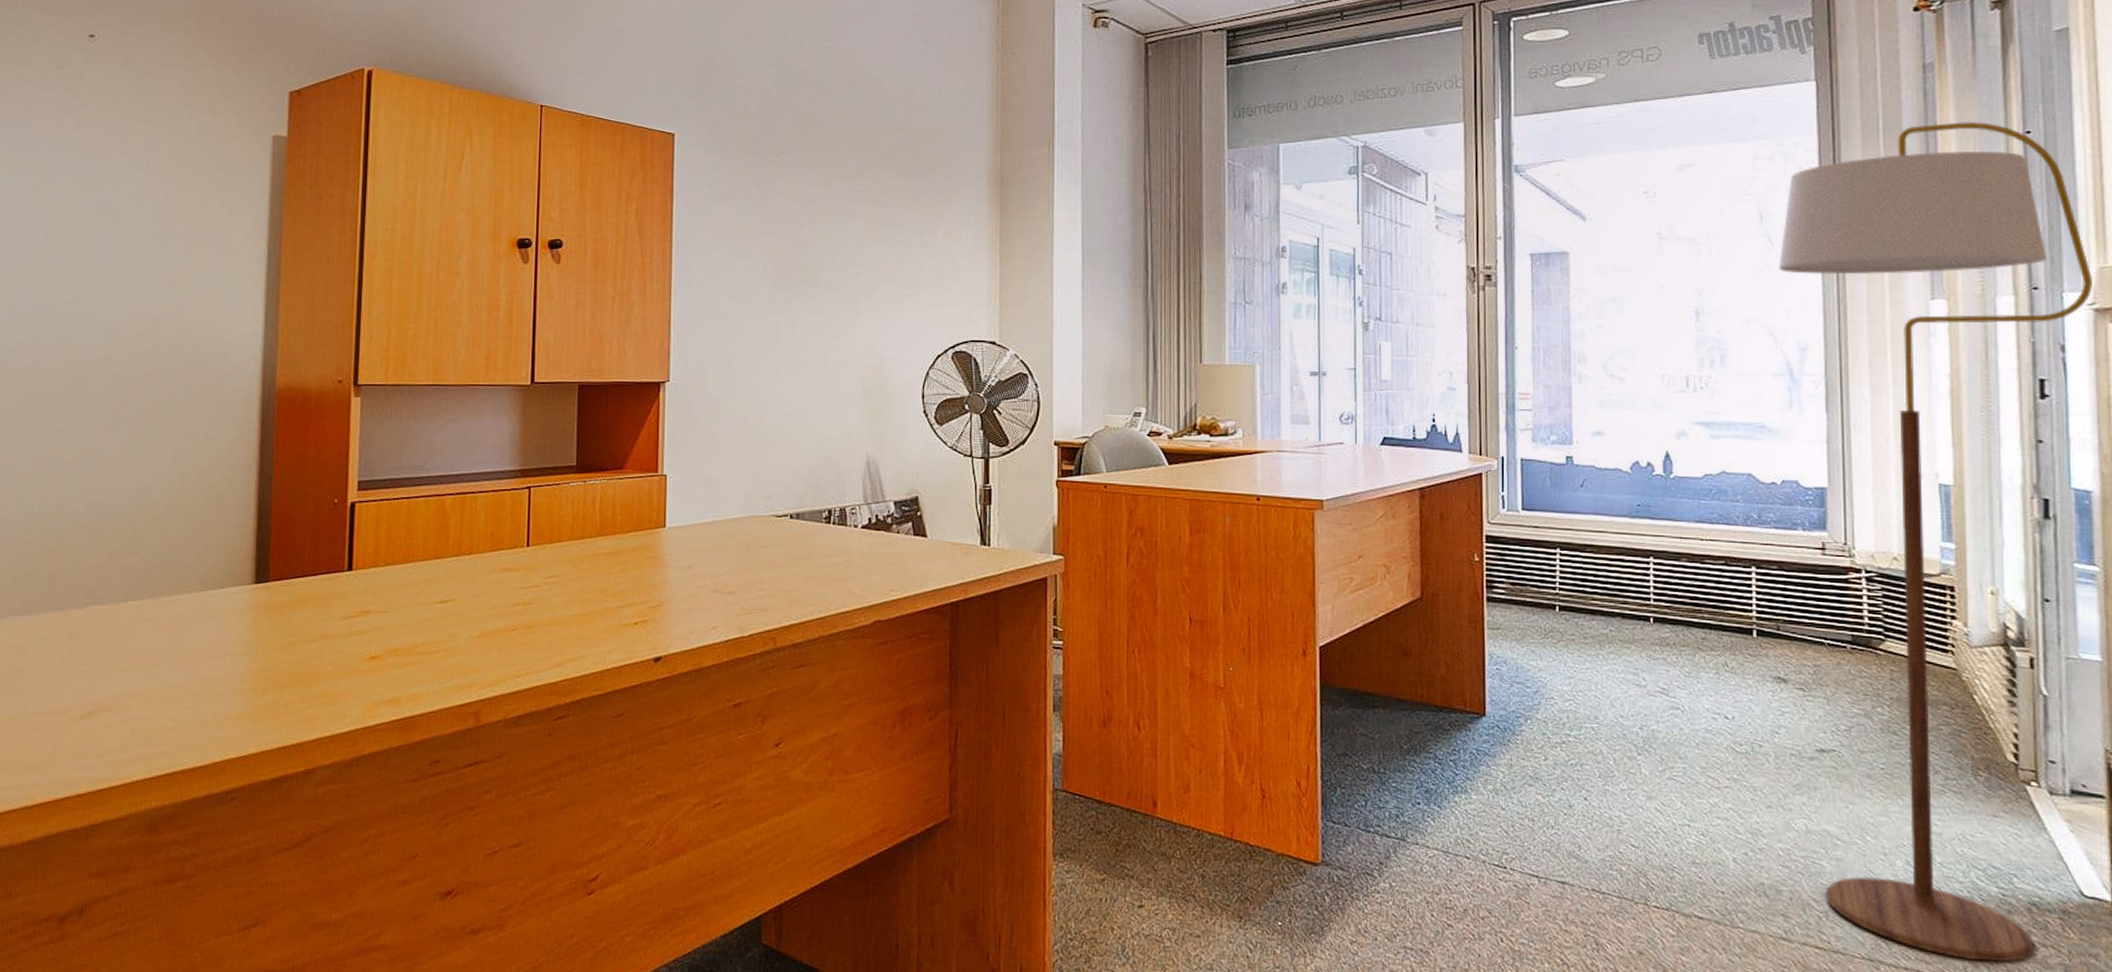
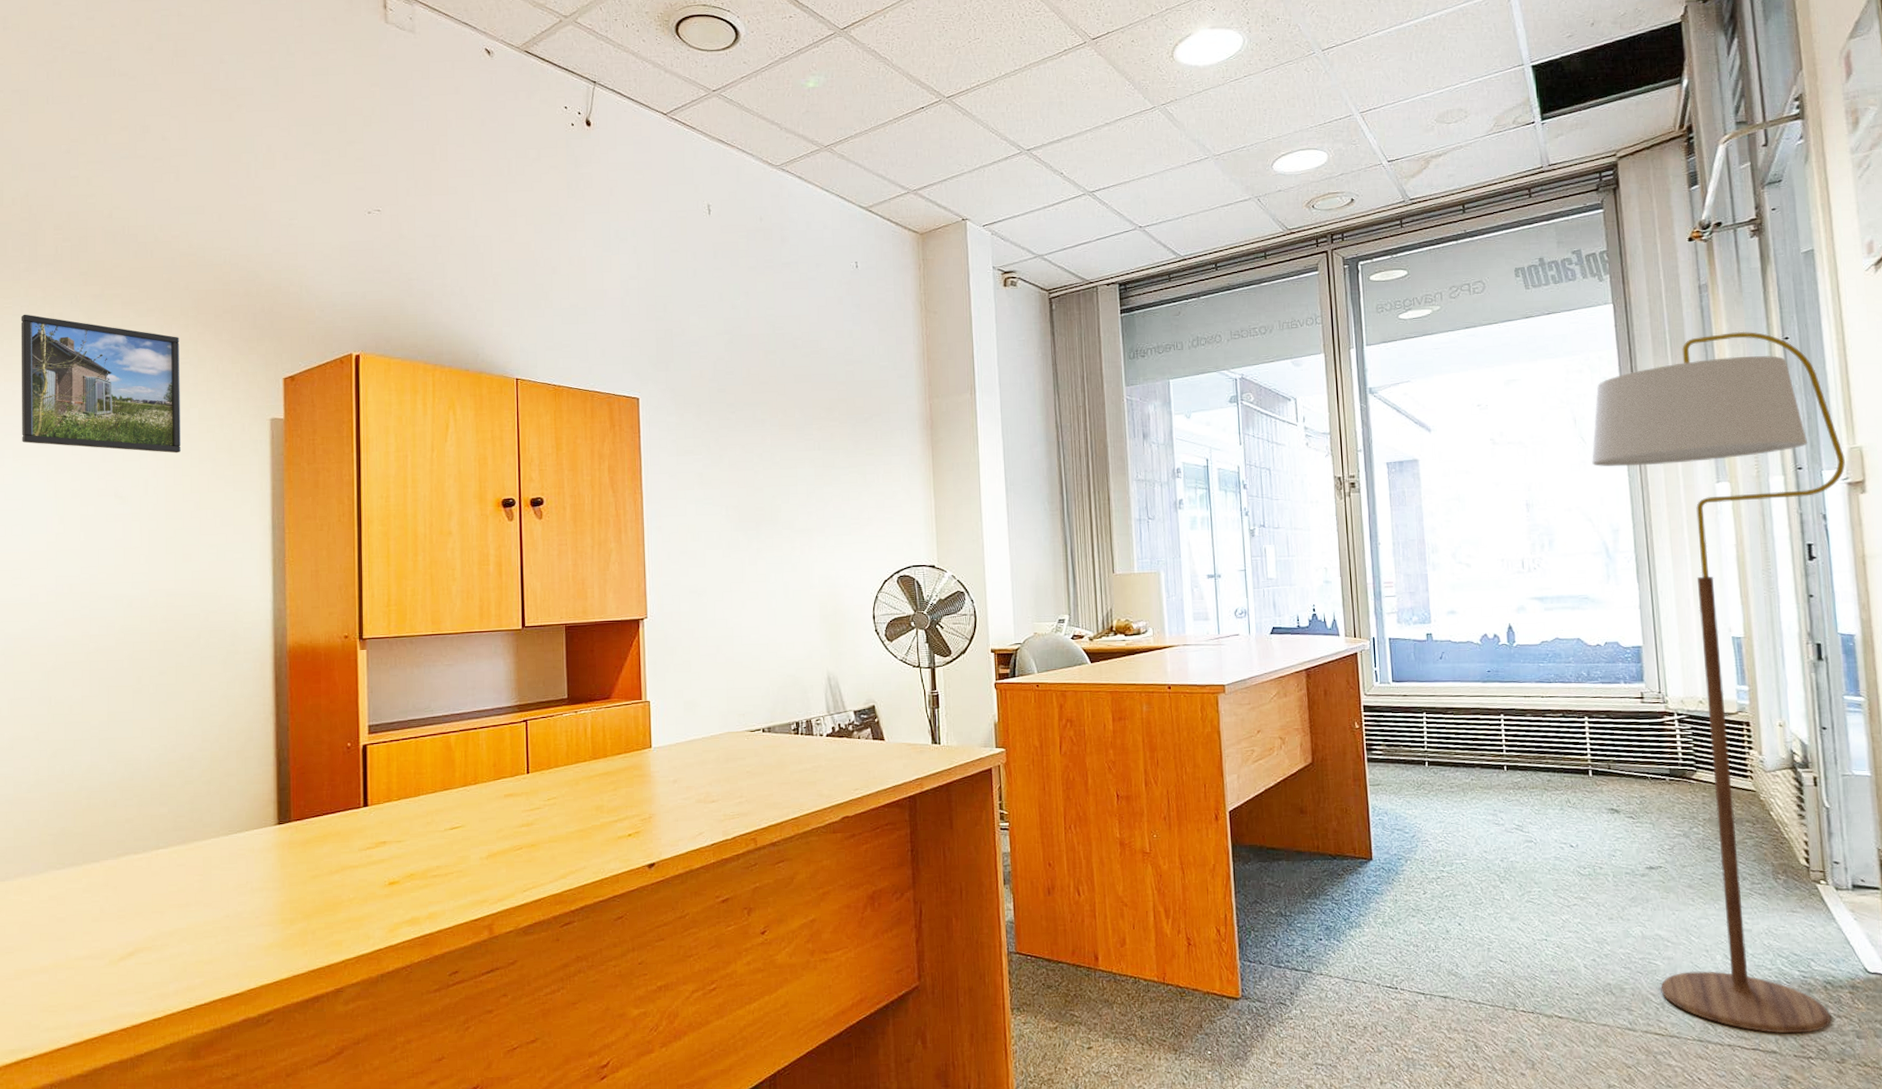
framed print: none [10,8,181,169] -> present [21,314,181,454]

